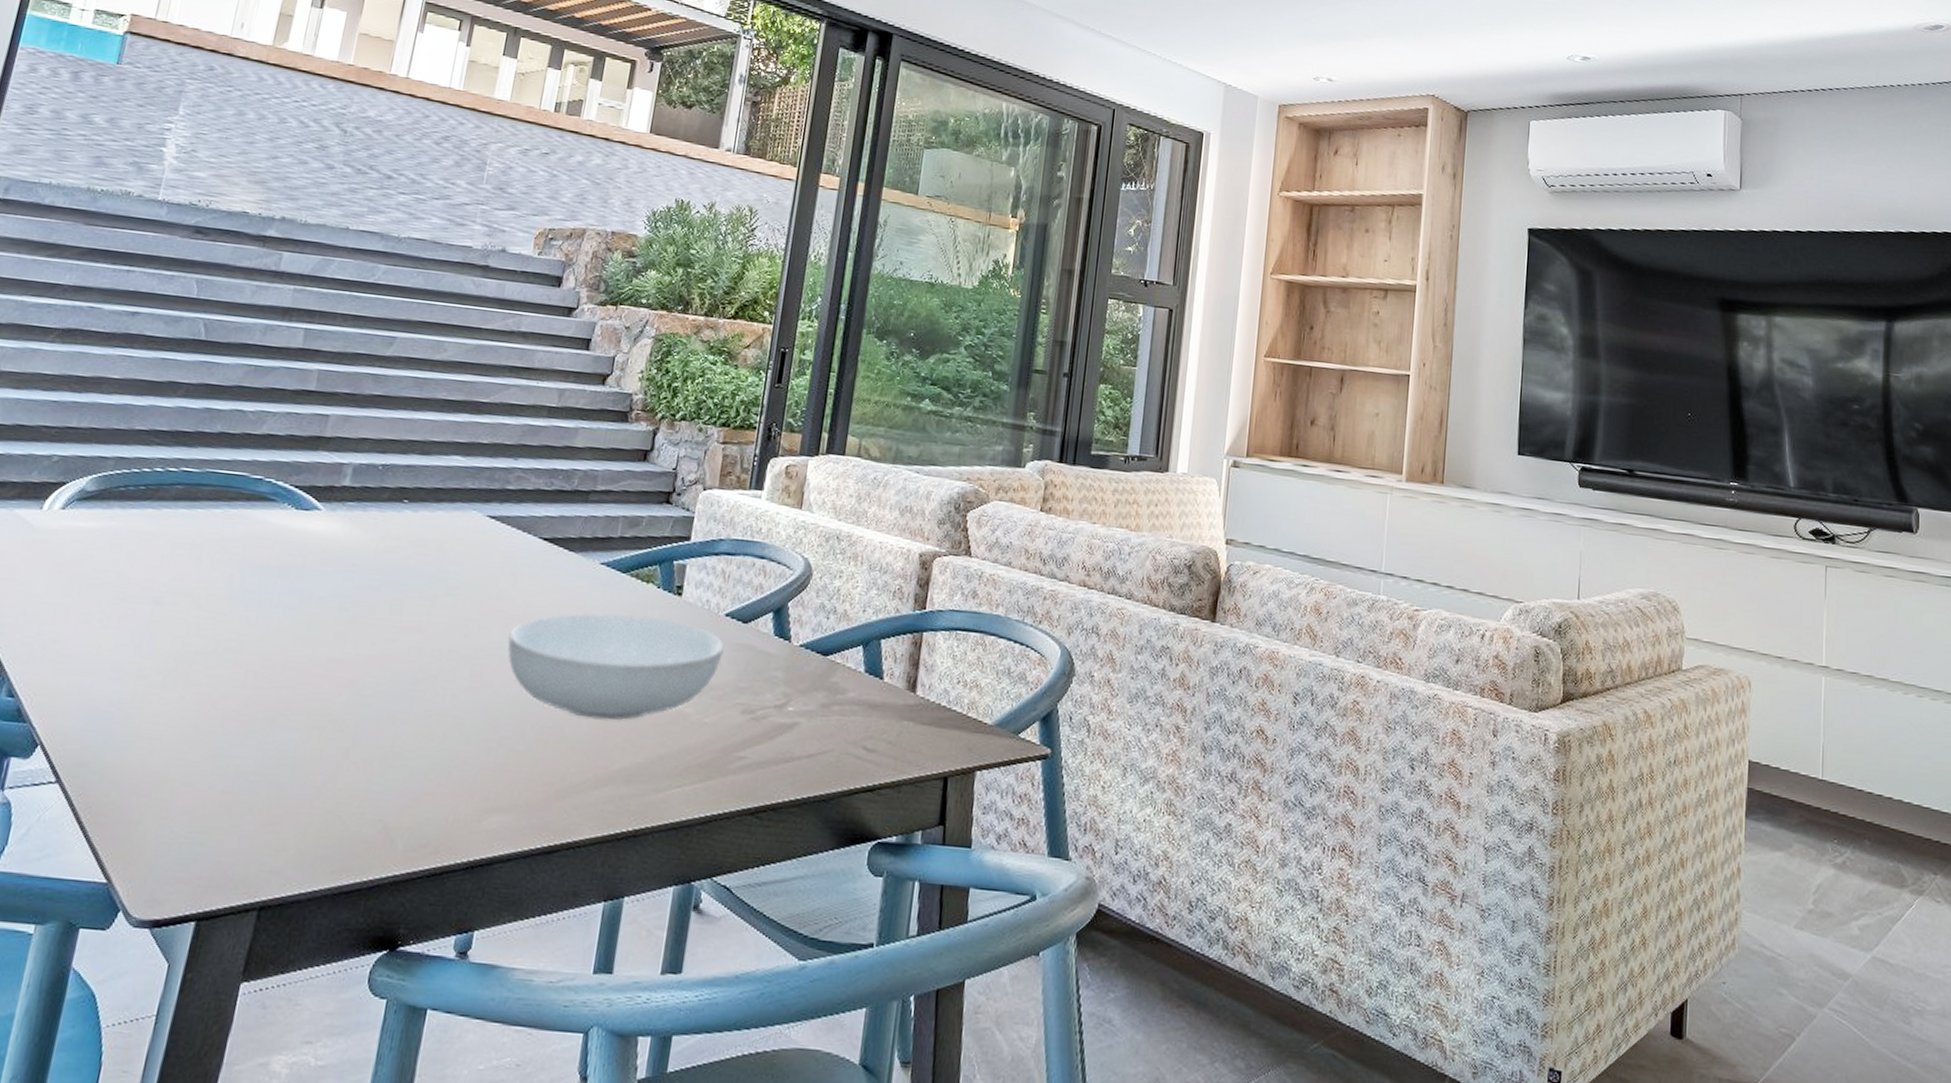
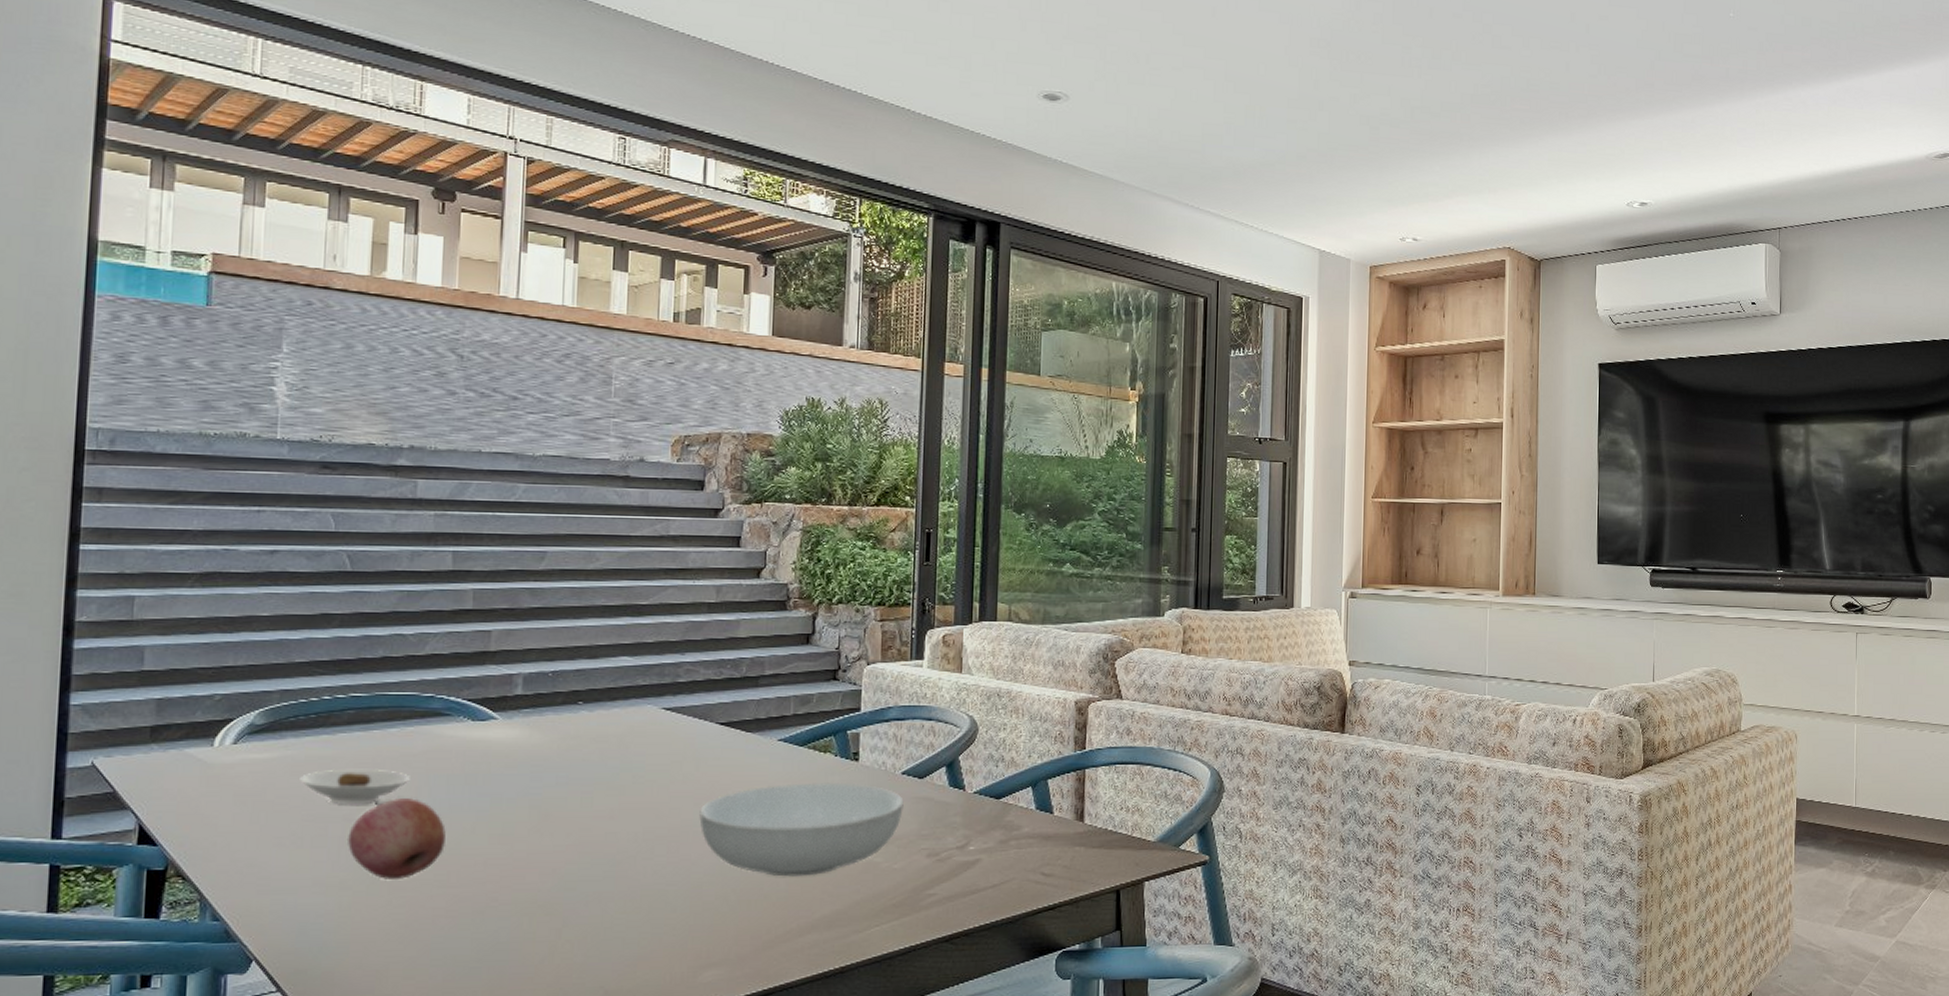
saucer: none [118,546,225,588] -> present [300,768,410,805]
fruit: none [152,585,252,674] -> present [346,798,446,879]

